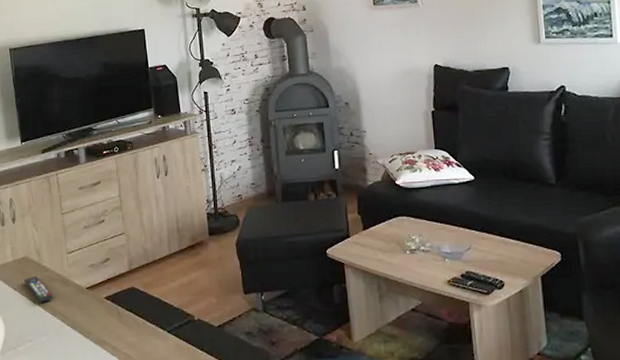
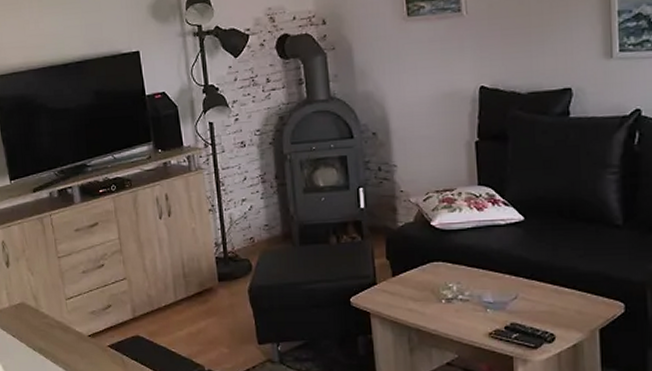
remote control: present [23,276,53,303] -> none [22,323,54,350]

